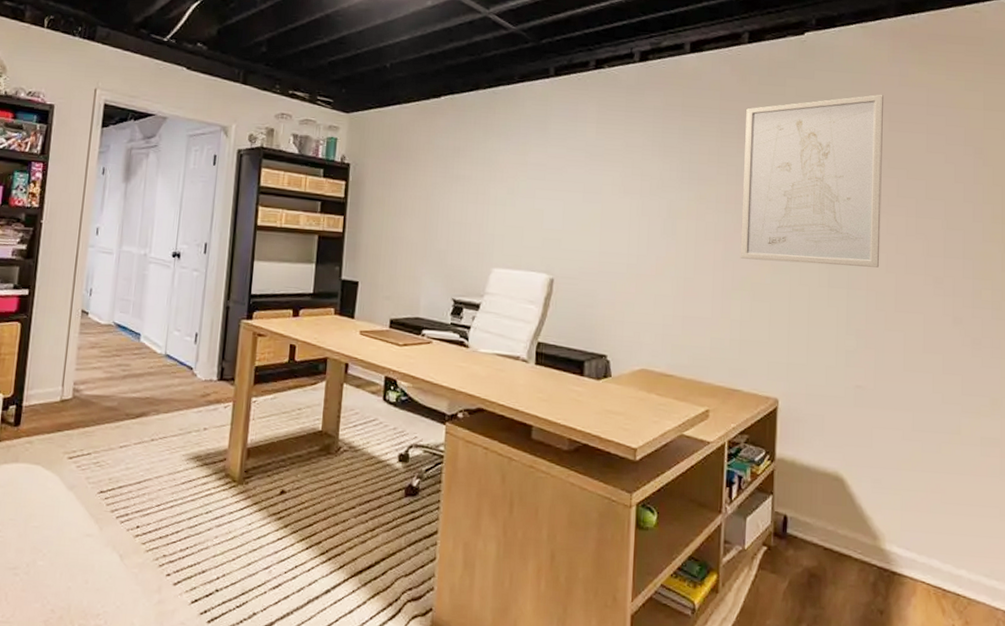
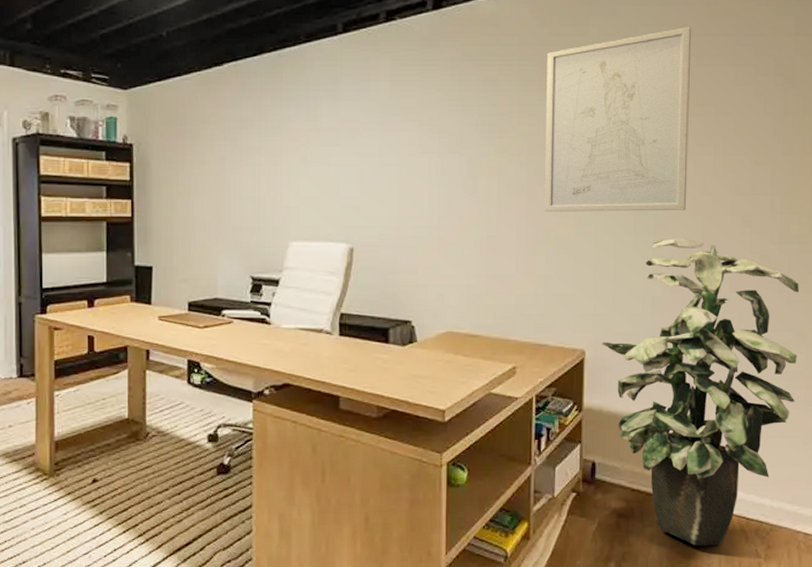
indoor plant: none [794,294,992,616] -> present [601,238,799,546]

